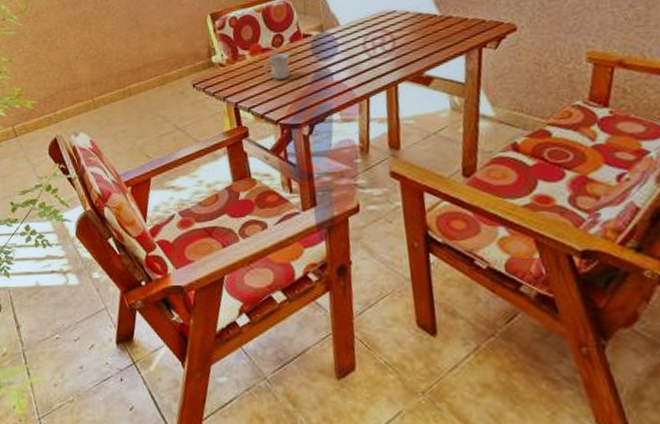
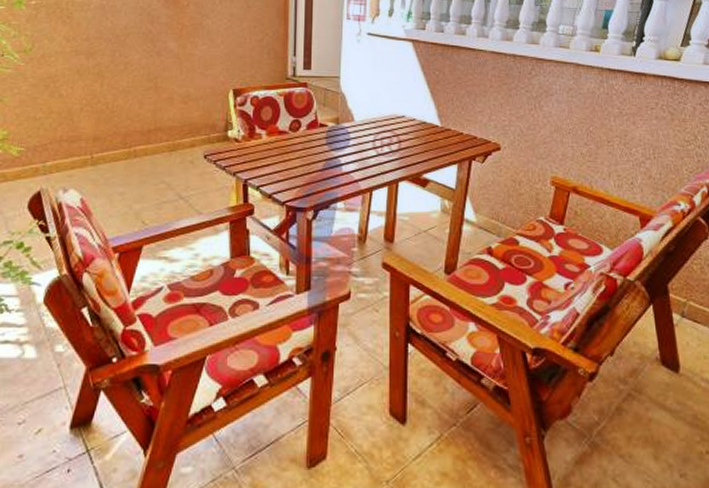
mug: present [263,53,291,80] -> none [277,138,304,163]

